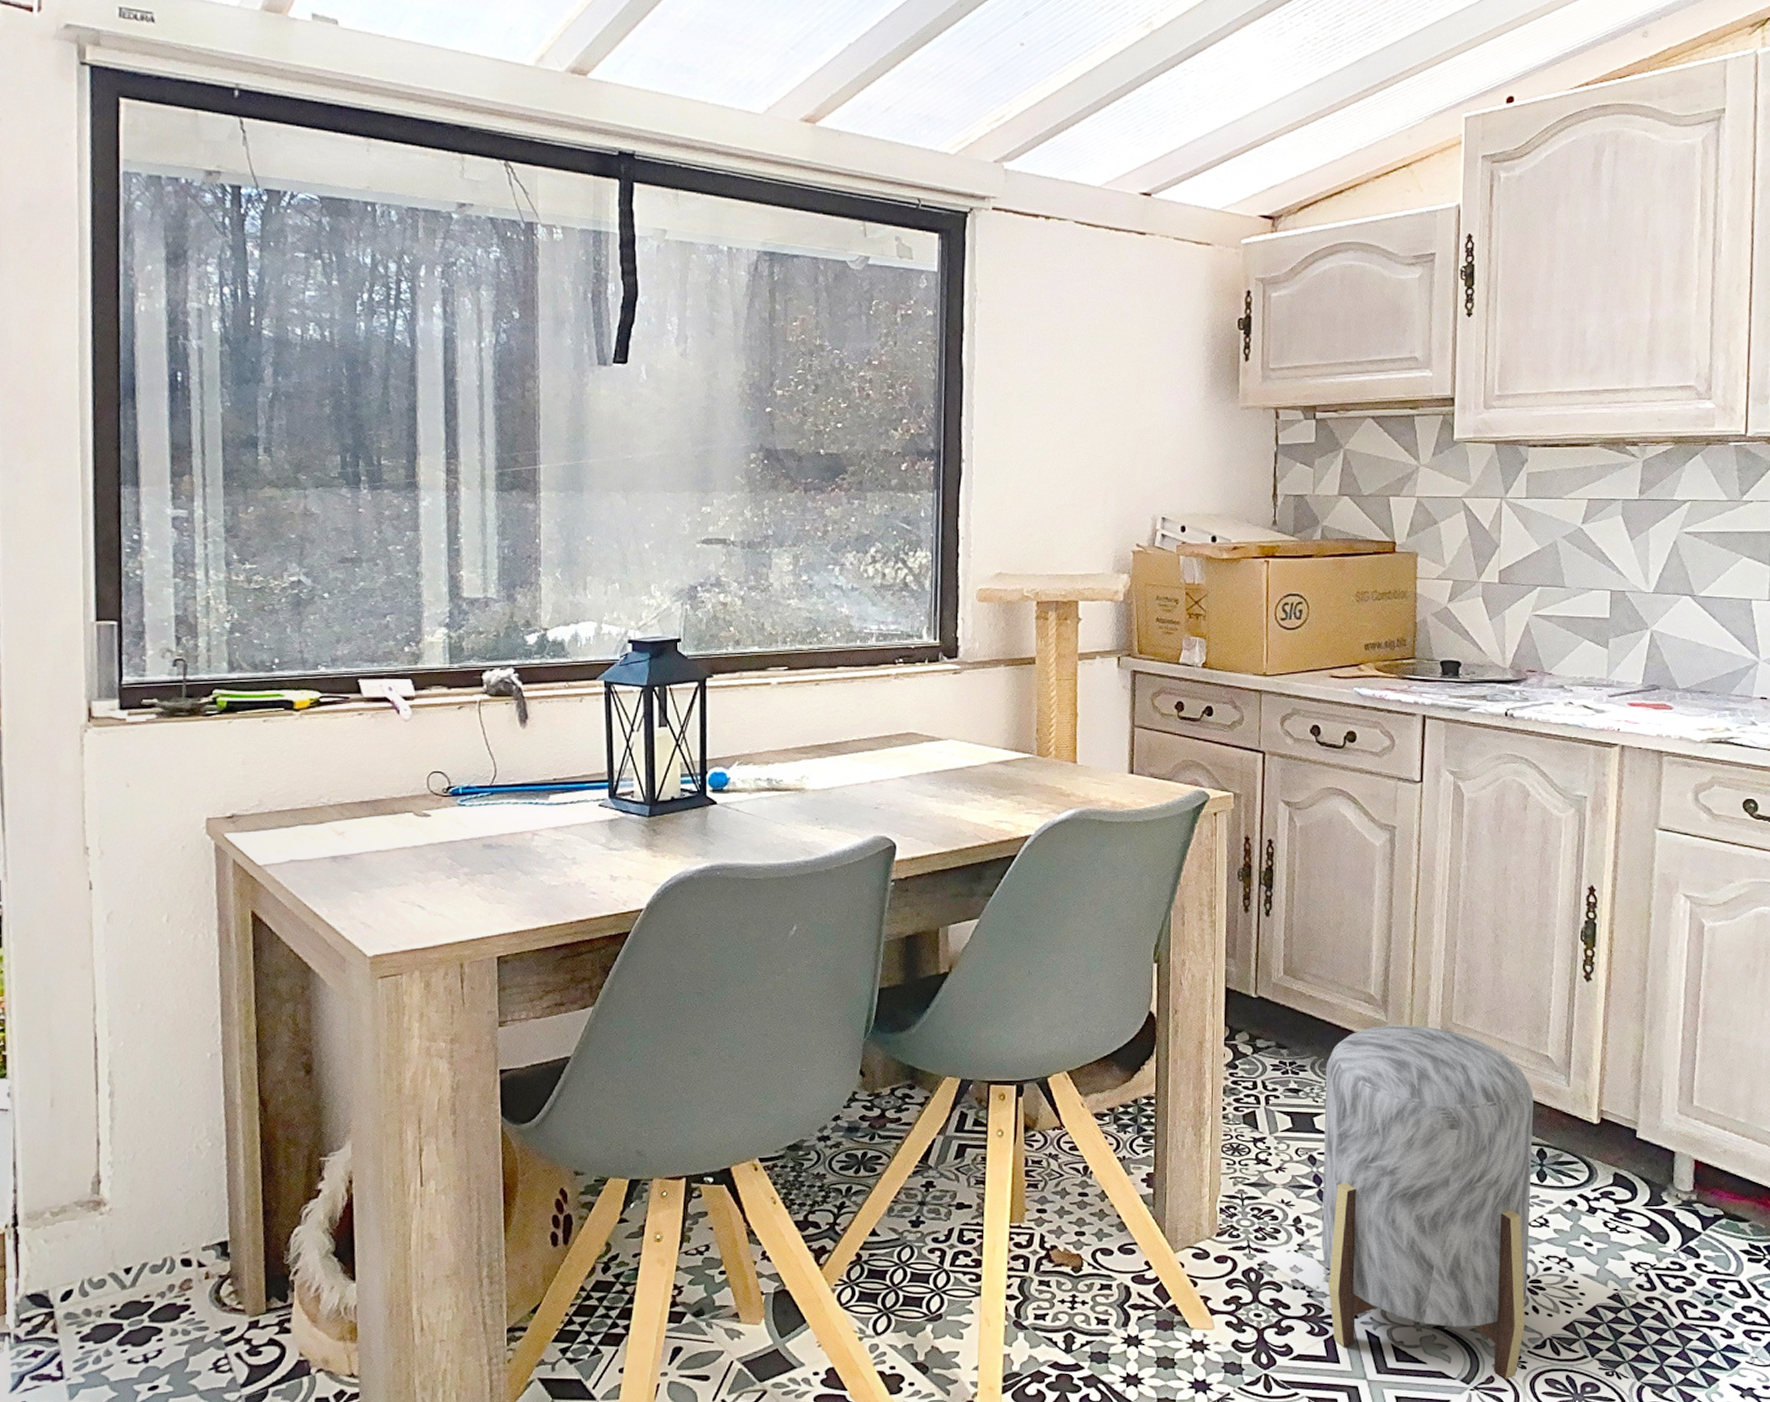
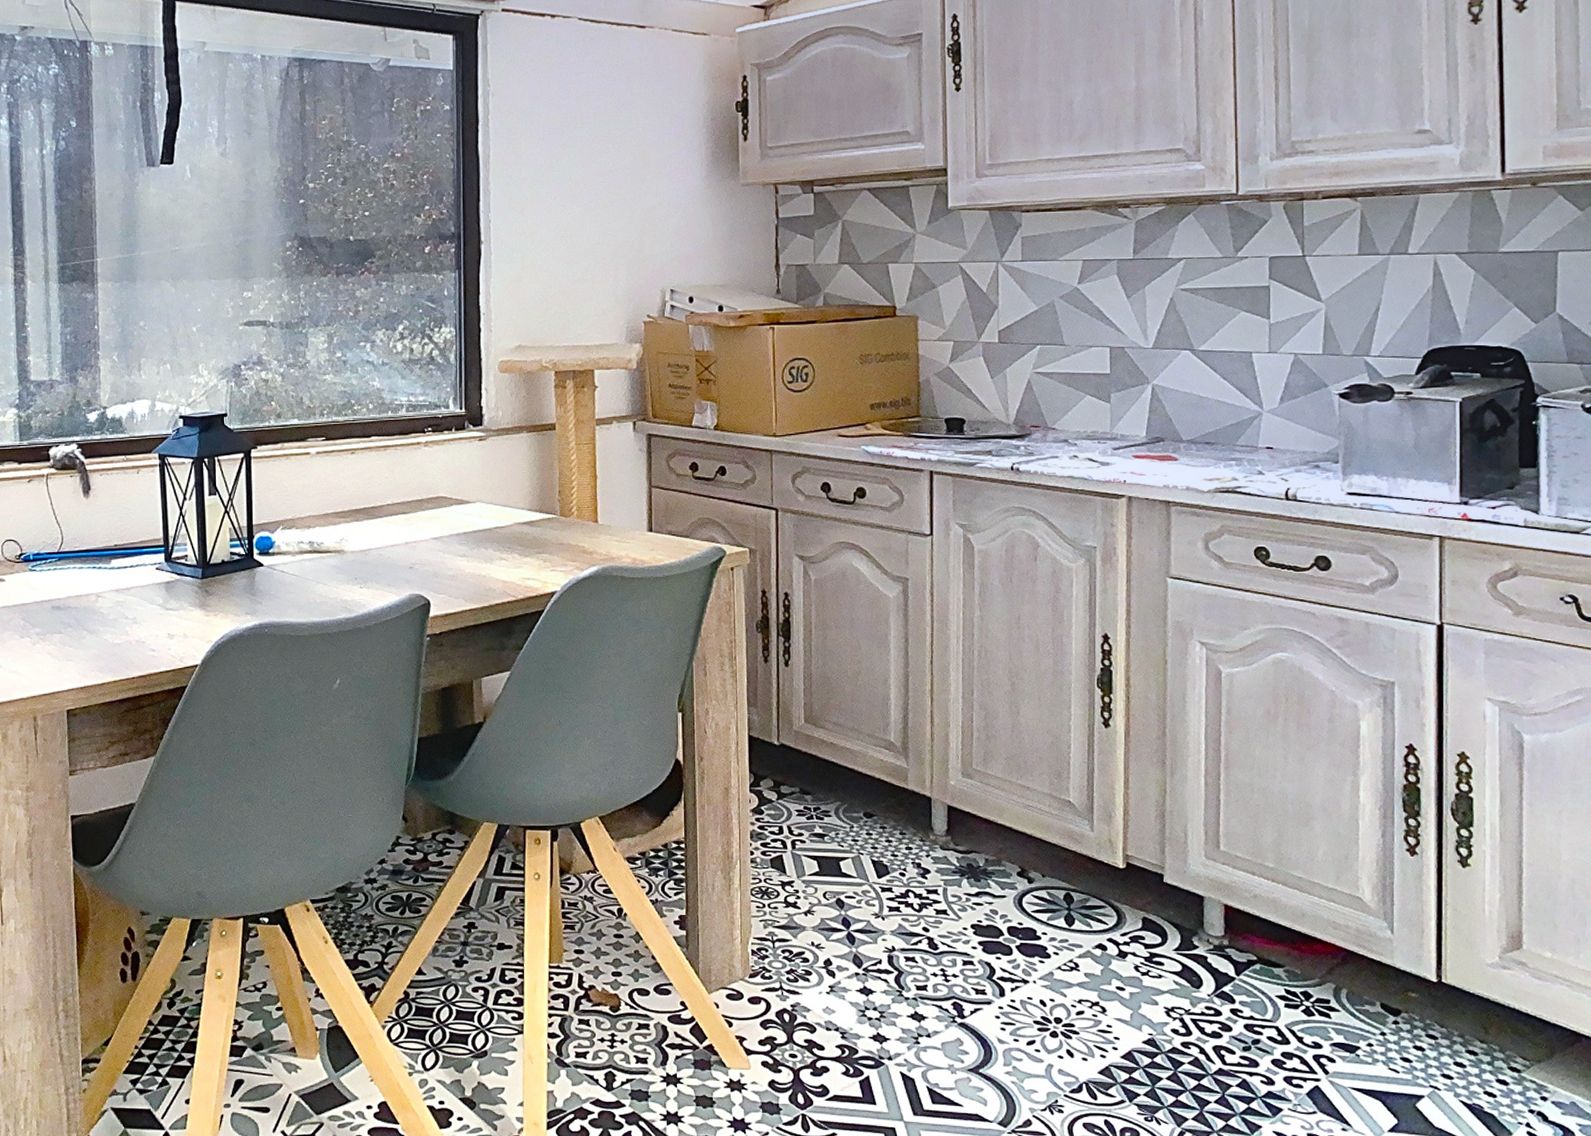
stool: present [1321,1025,1534,1380] -> none [849,771,1061,1124]

